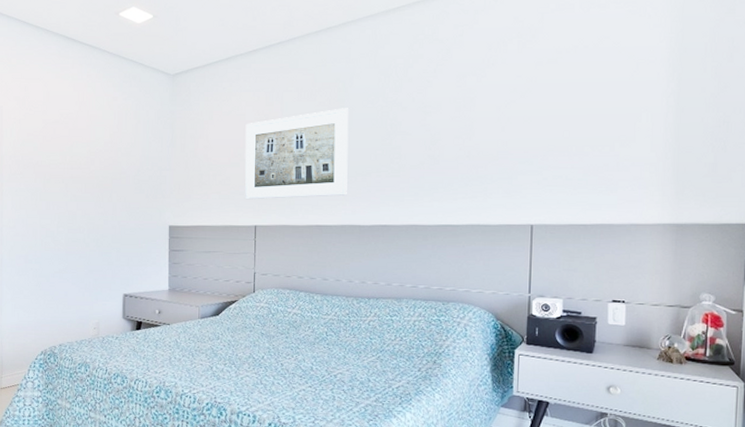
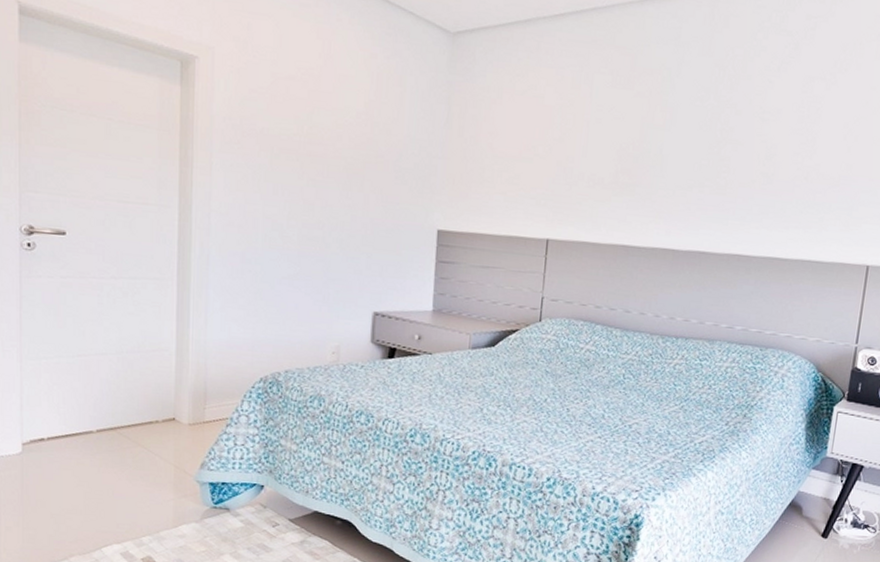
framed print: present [245,108,349,200] -> none [537,102,673,212]

